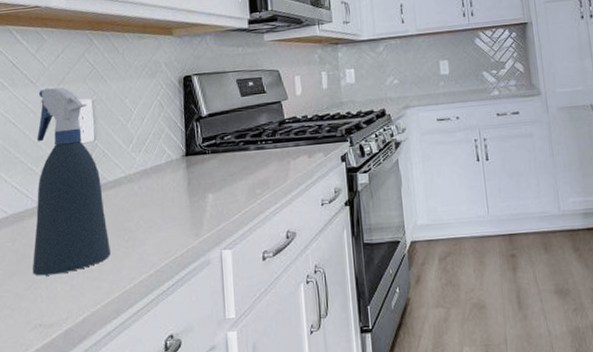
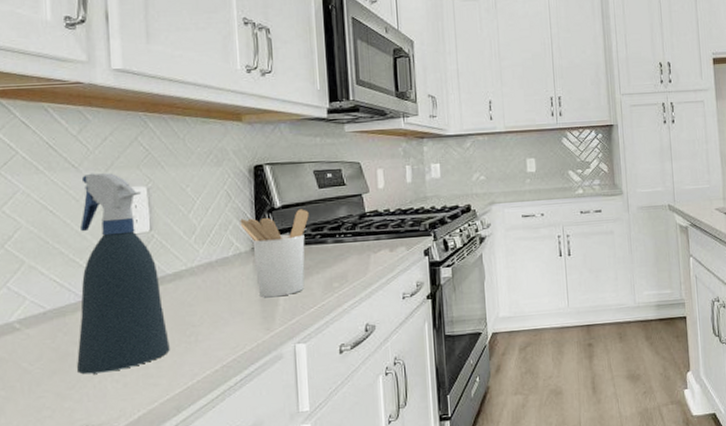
utensil holder: none [171,117,233,204] -> present [240,209,309,298]

